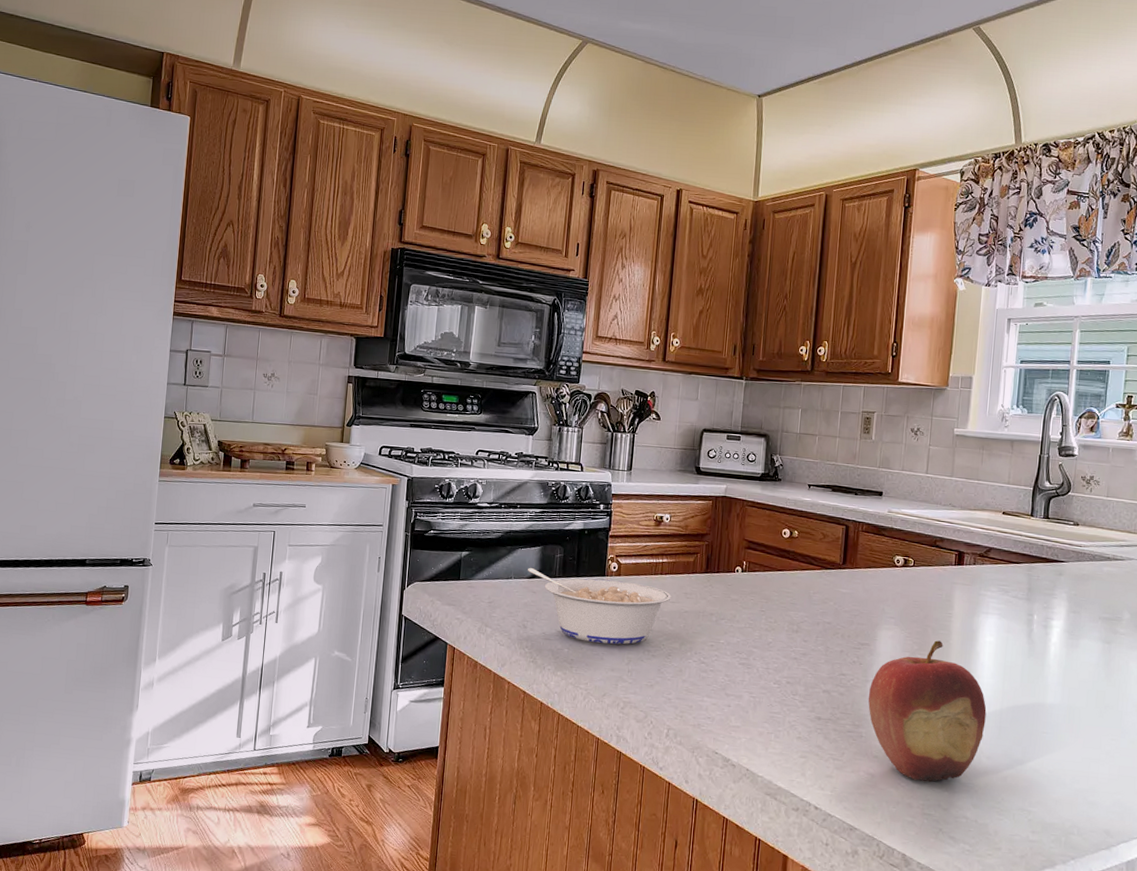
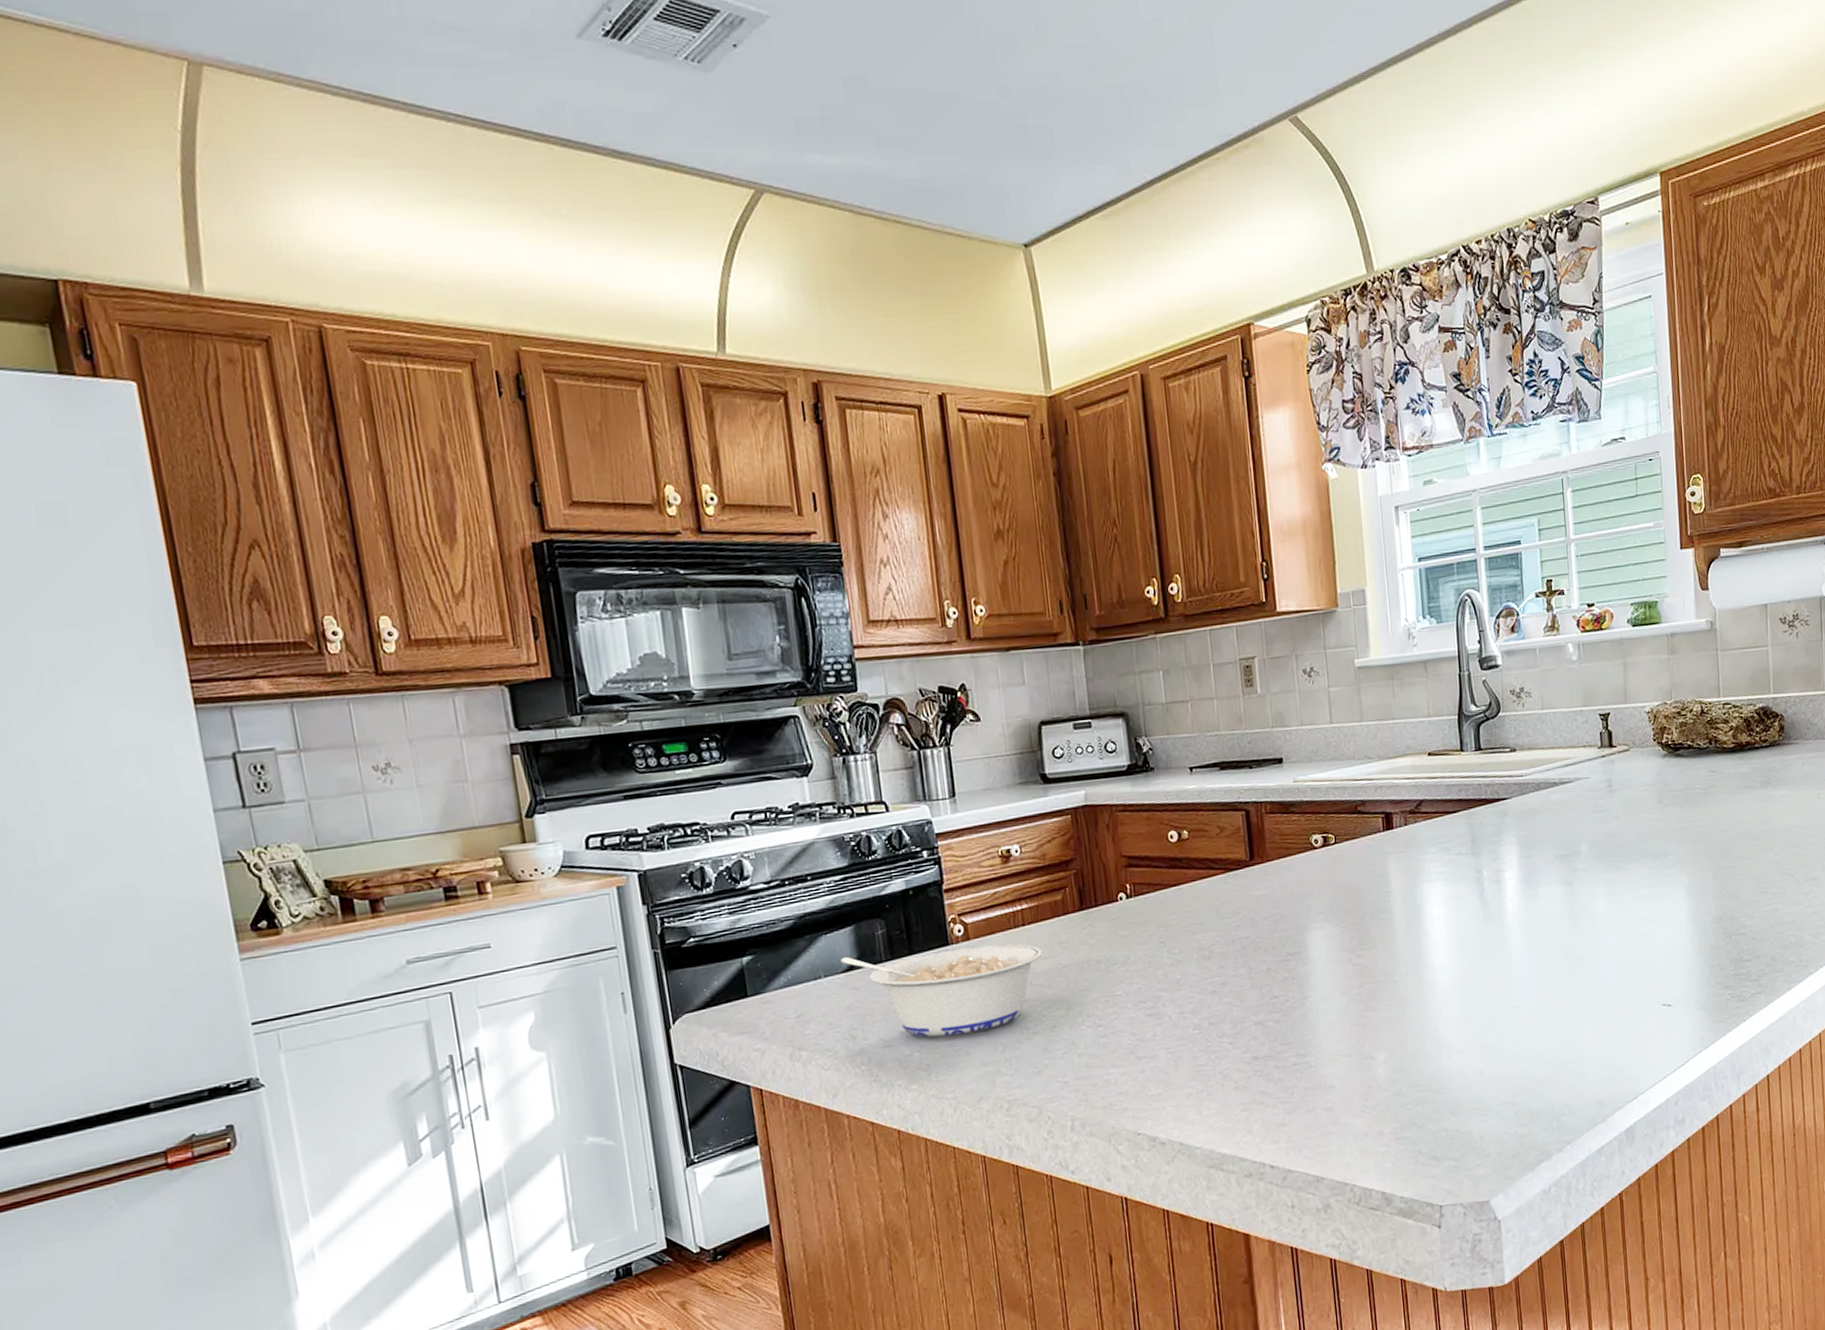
fruit: present [868,640,987,782] -> none [1309,927,1450,1102]

